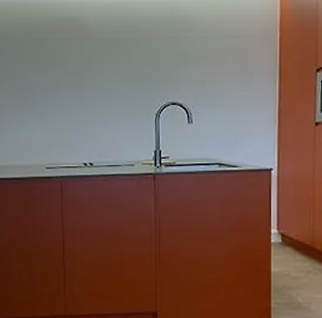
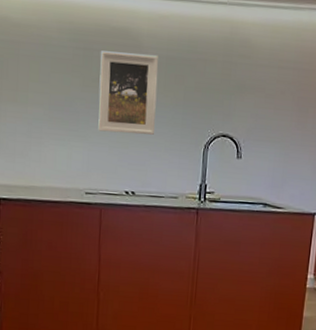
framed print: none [52,38,107,111] -> present [98,51,158,135]

